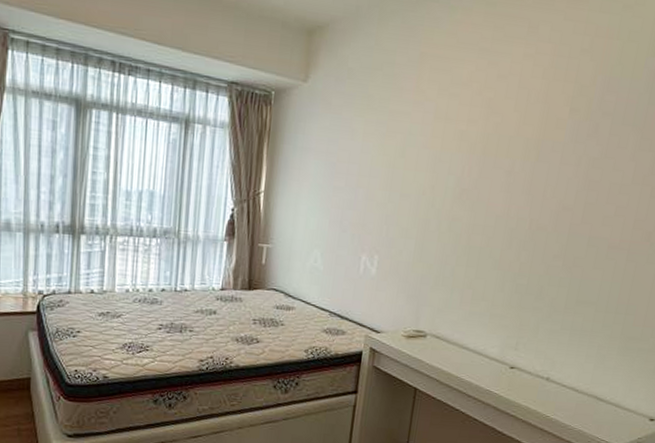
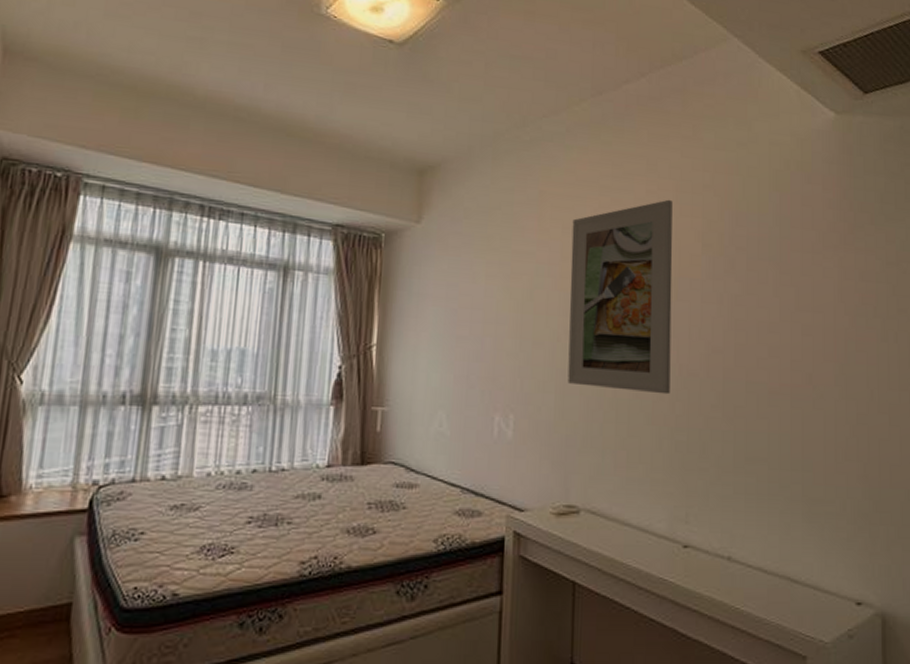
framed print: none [428,63,548,245] -> present [567,199,673,395]

